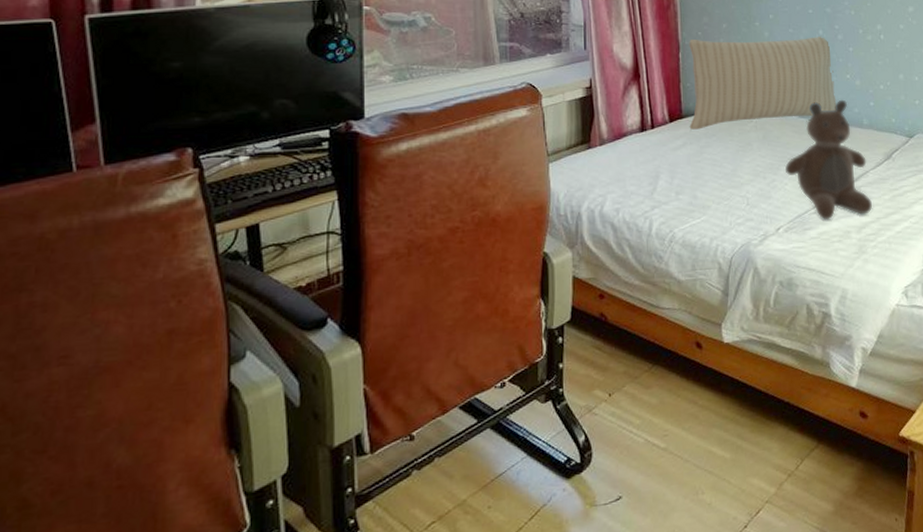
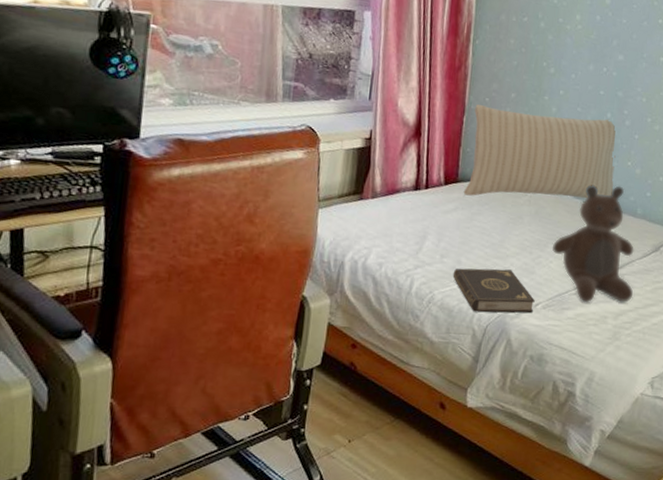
book: none [690,197,776,245] -> present [452,268,535,313]

